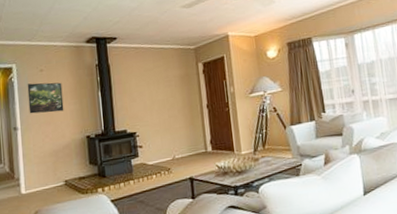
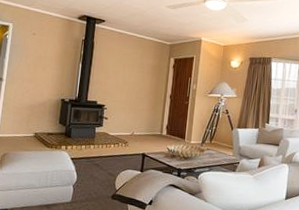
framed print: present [27,82,64,114] -> none [16,43,50,73]

